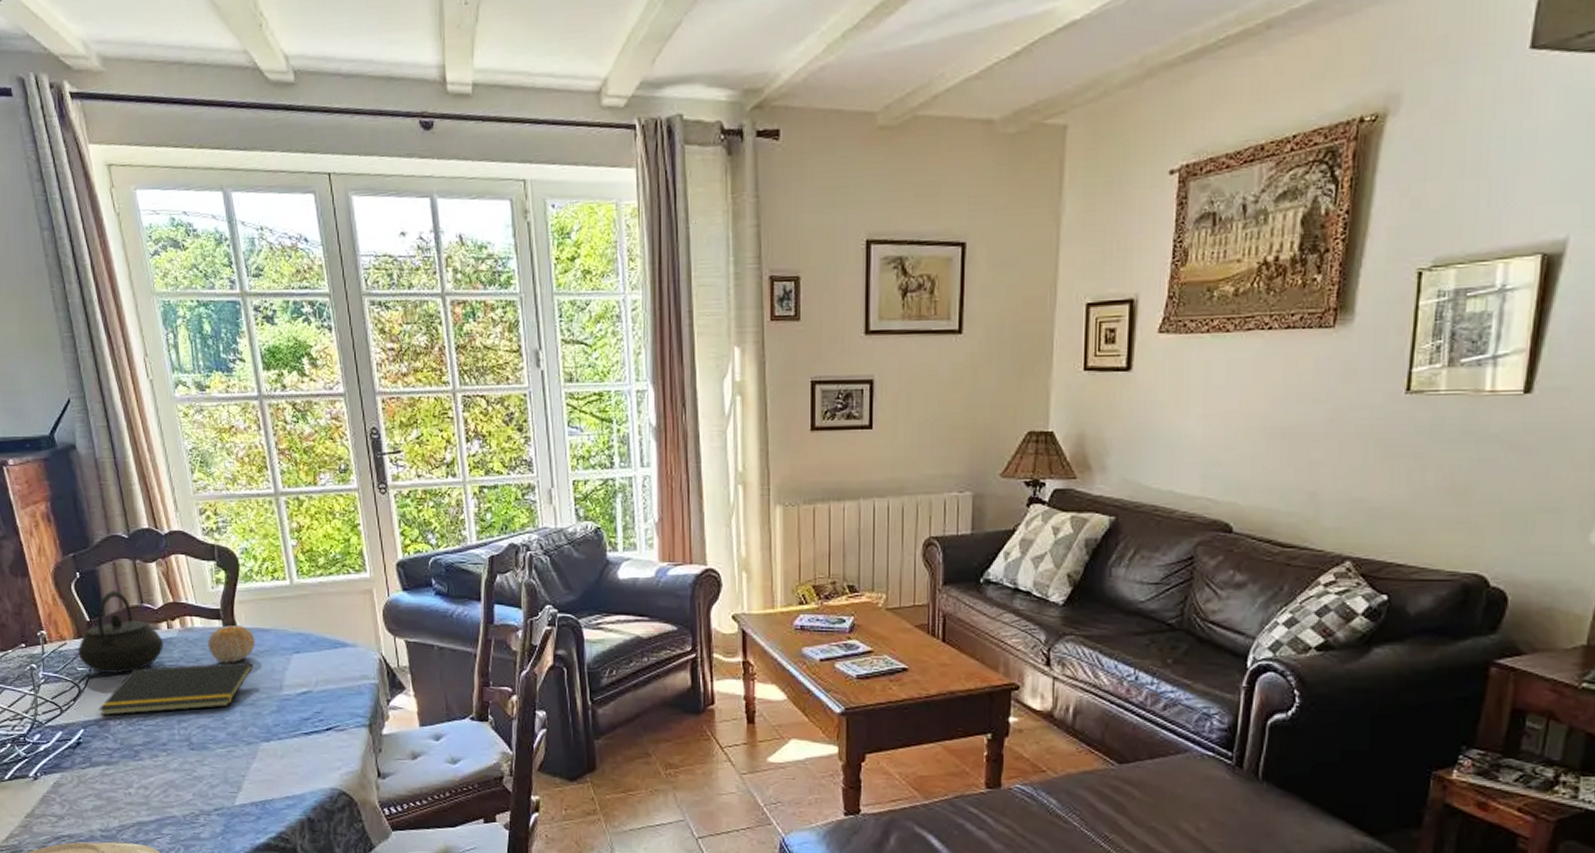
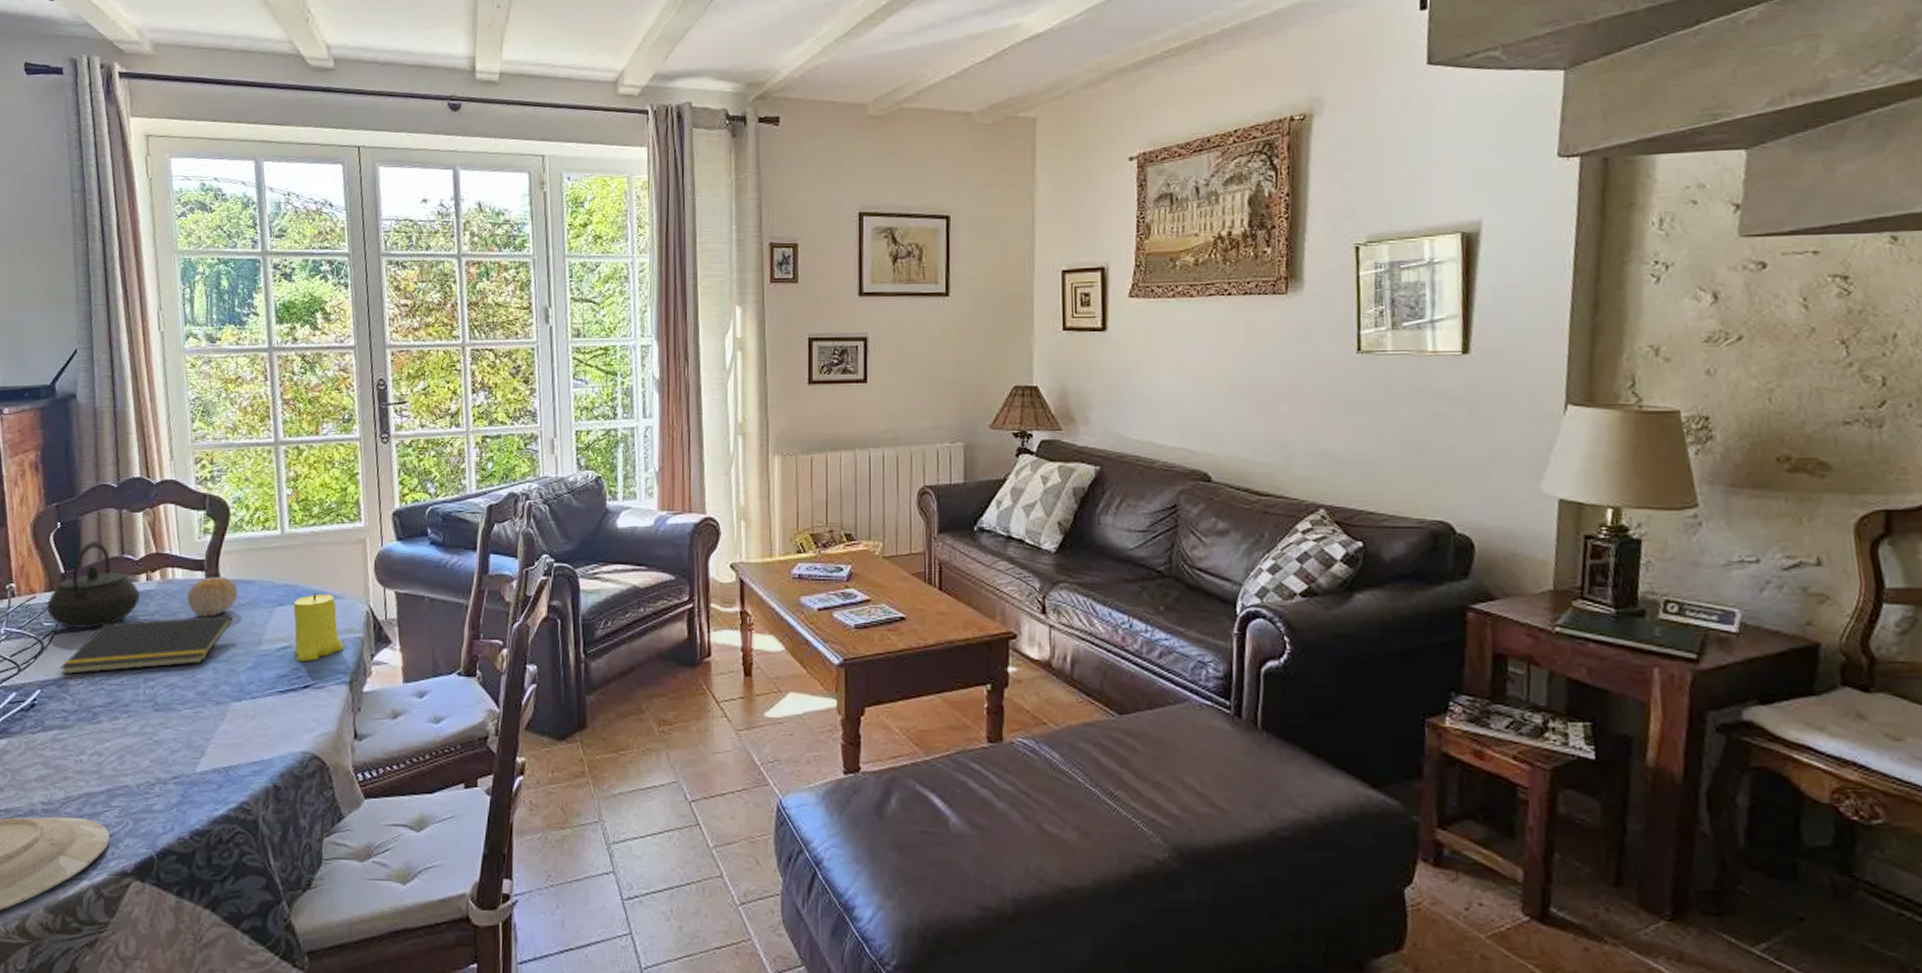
candle: none [308,641,361,705] -> present [293,593,344,661]

